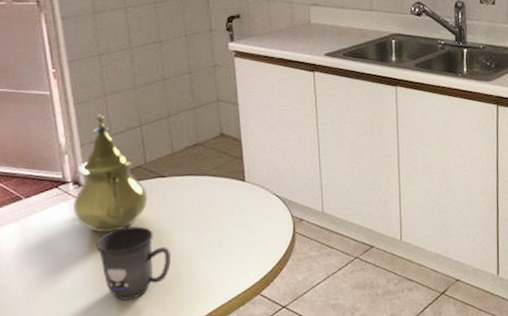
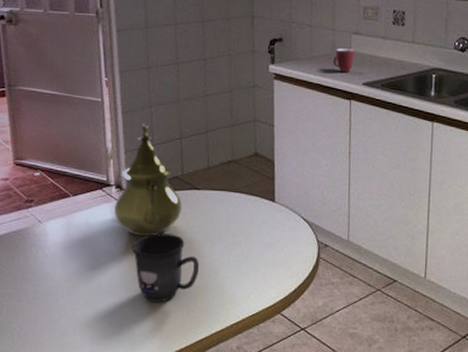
mug: none [293,20,314,45] -> present [333,48,354,73]

